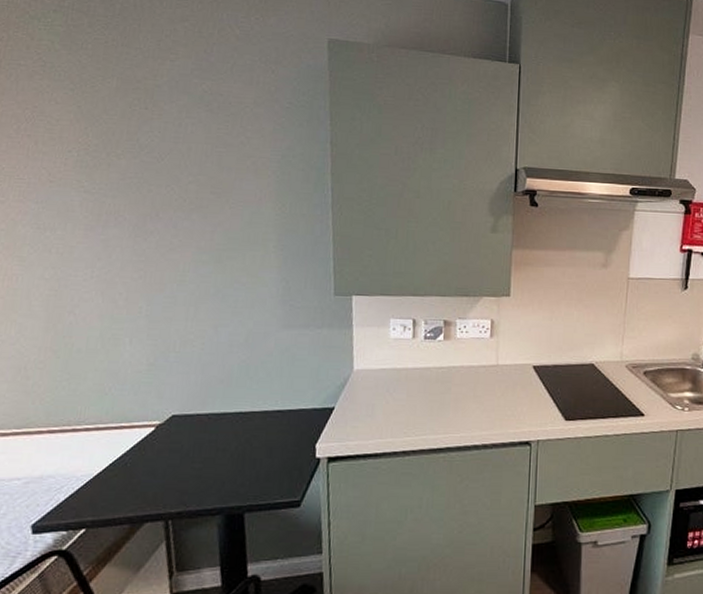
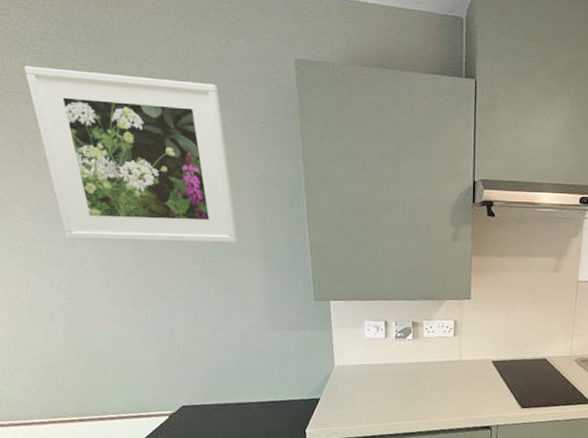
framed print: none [31,38,253,231] -> present [24,66,239,244]

